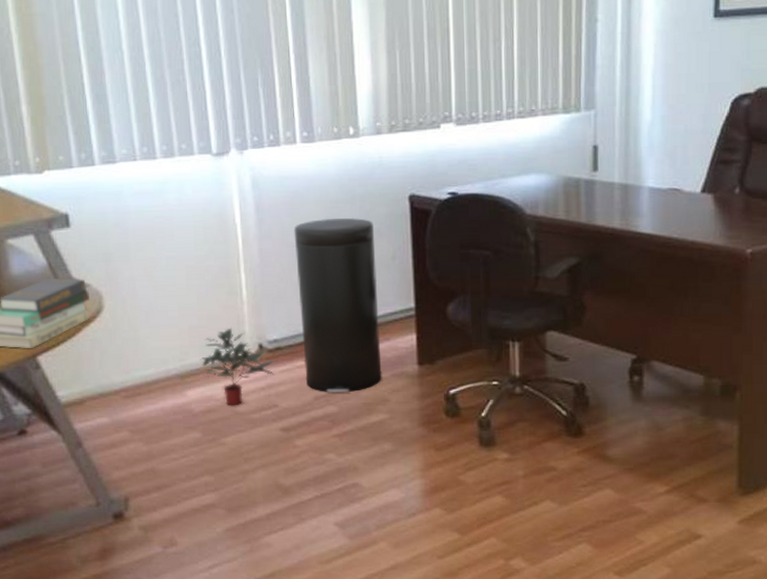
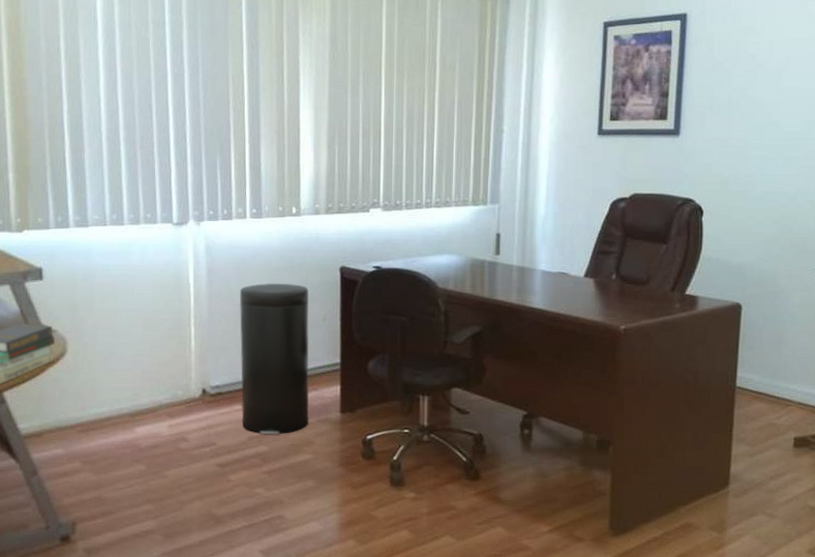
potted plant: present [202,327,278,405] -> none [151,373,218,442]

